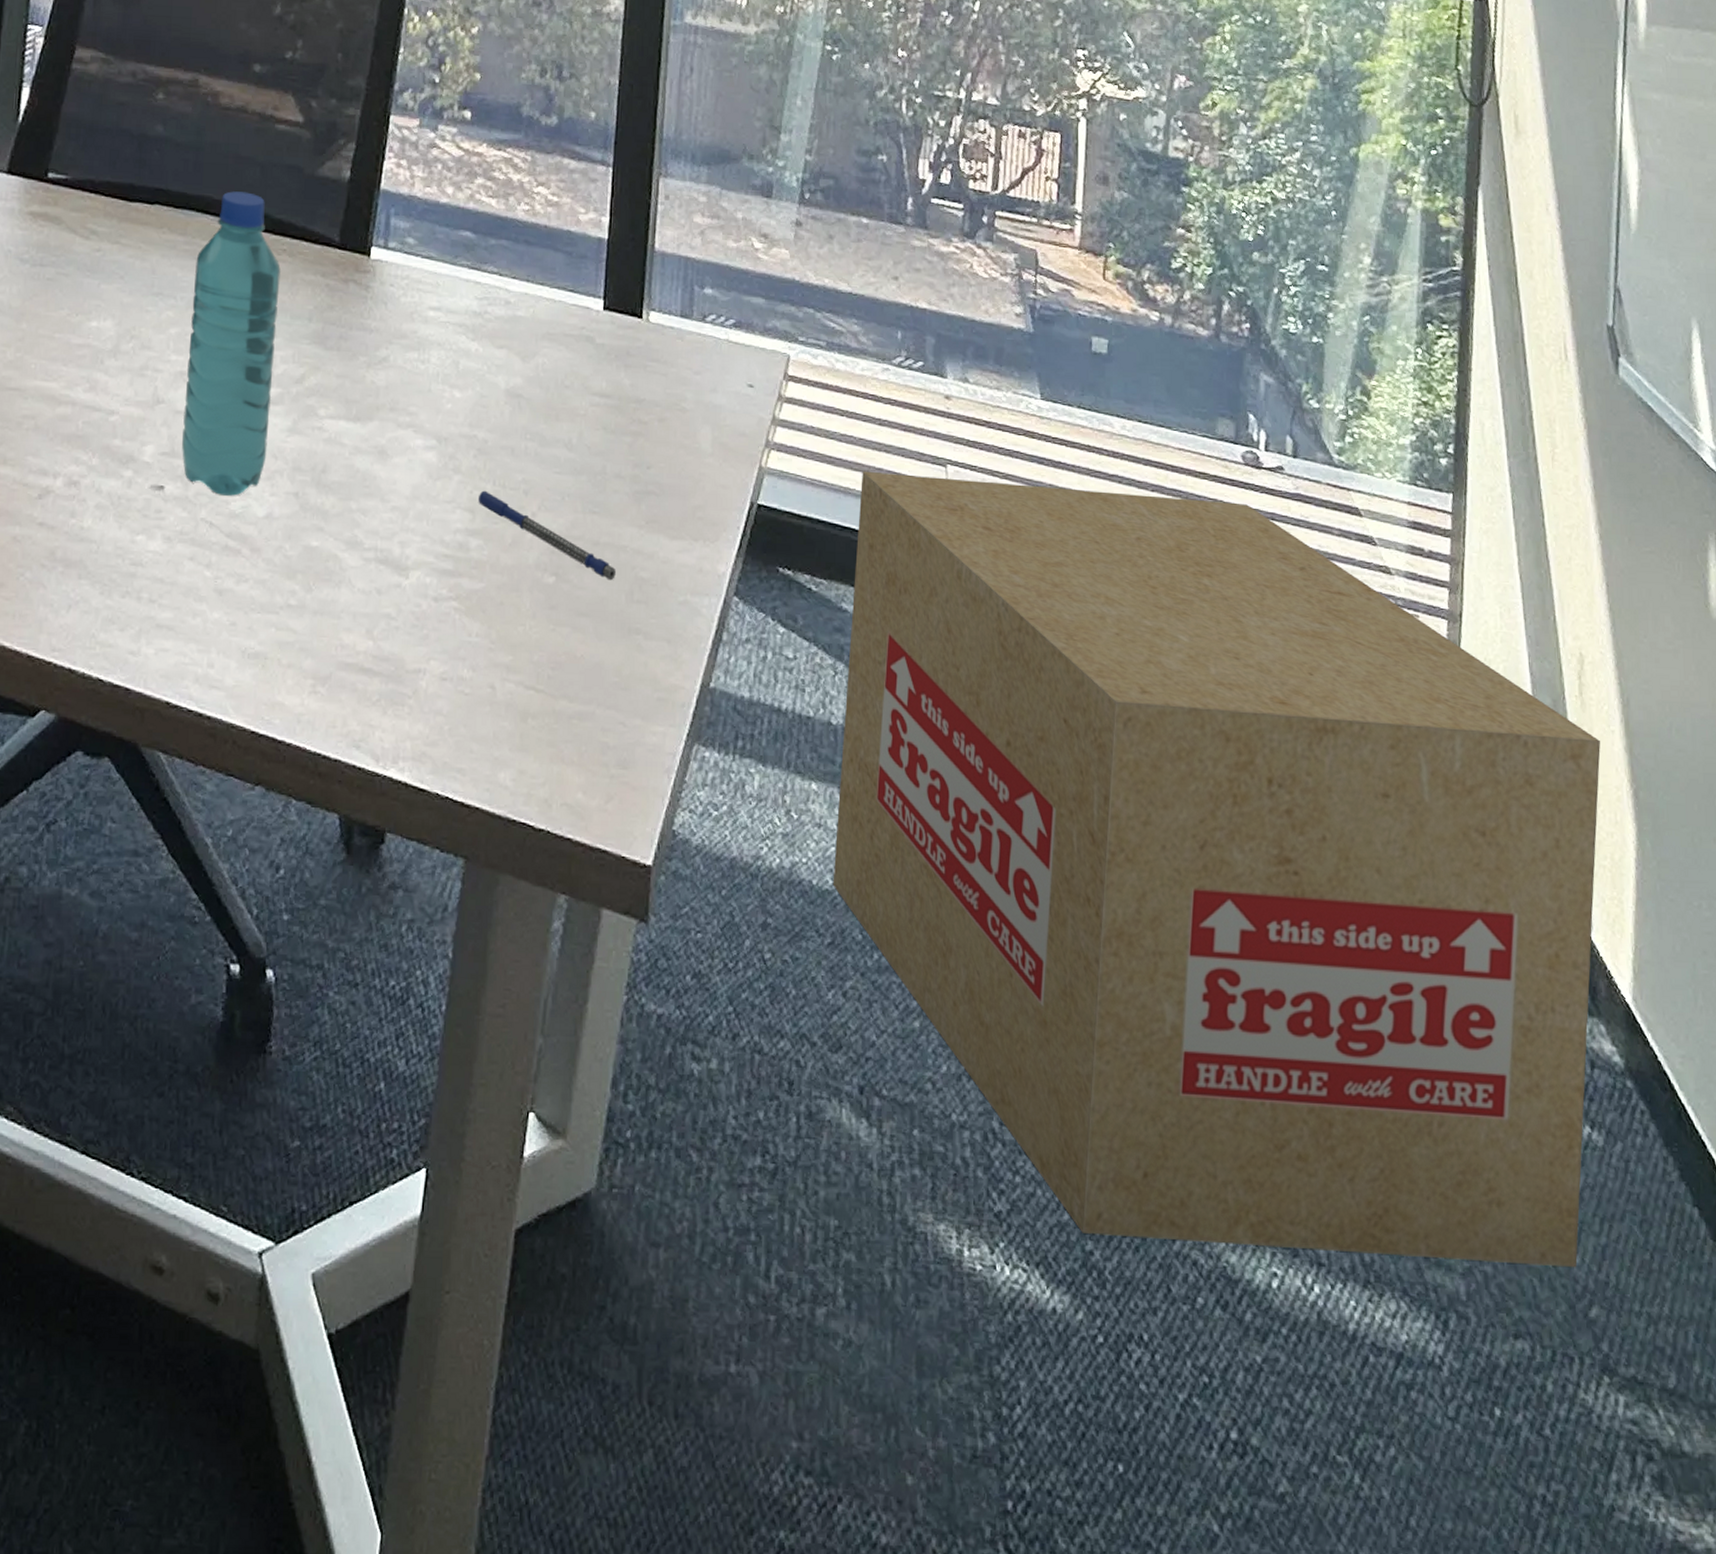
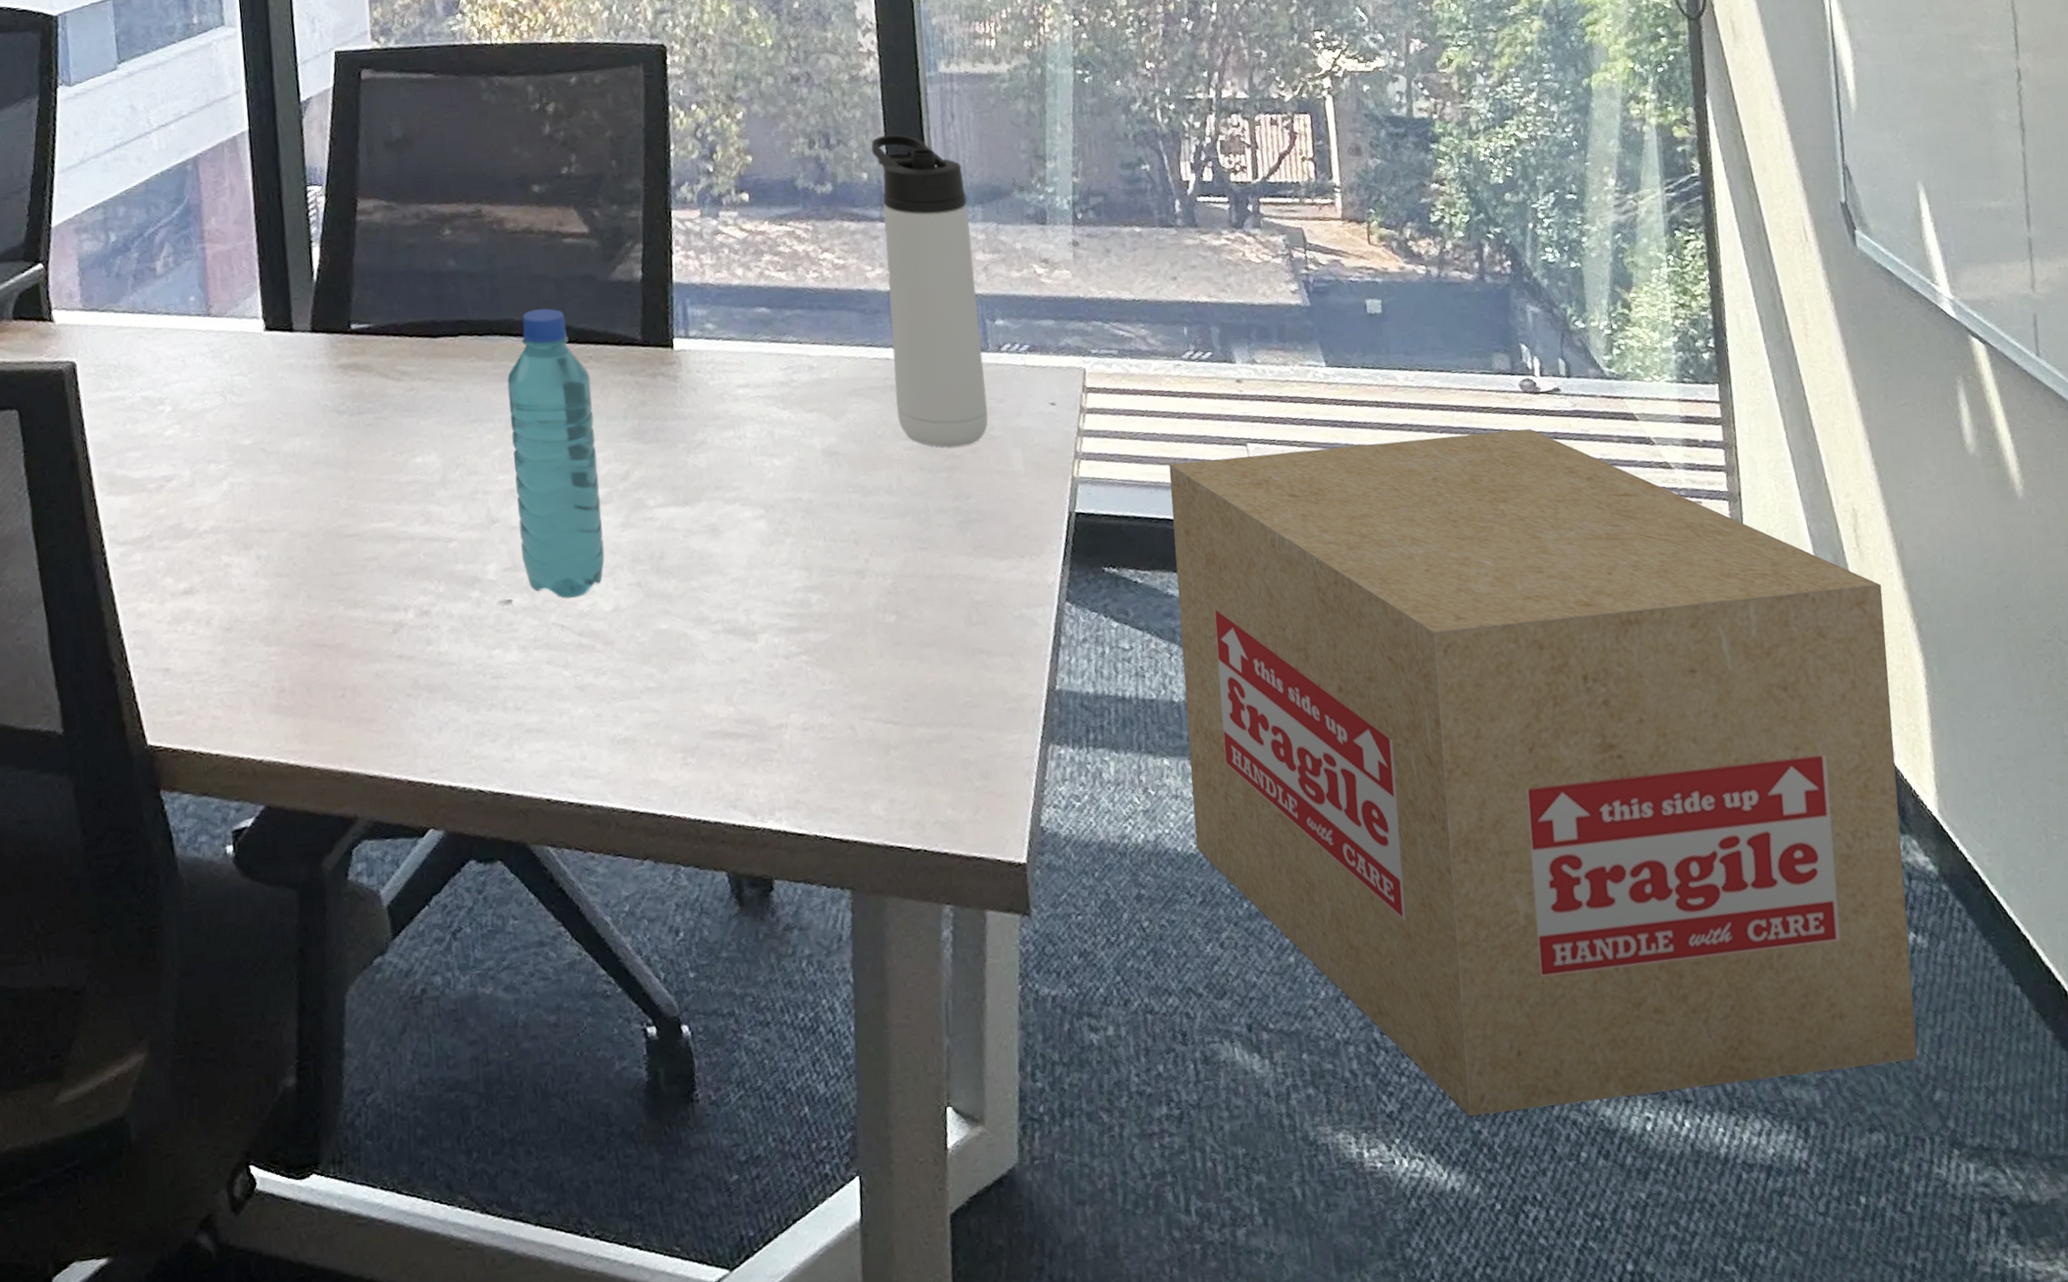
marker: present [479,490,616,581] -> none [812,547,952,609]
thermos bottle: none [588,76,693,413] -> present [871,134,988,447]

